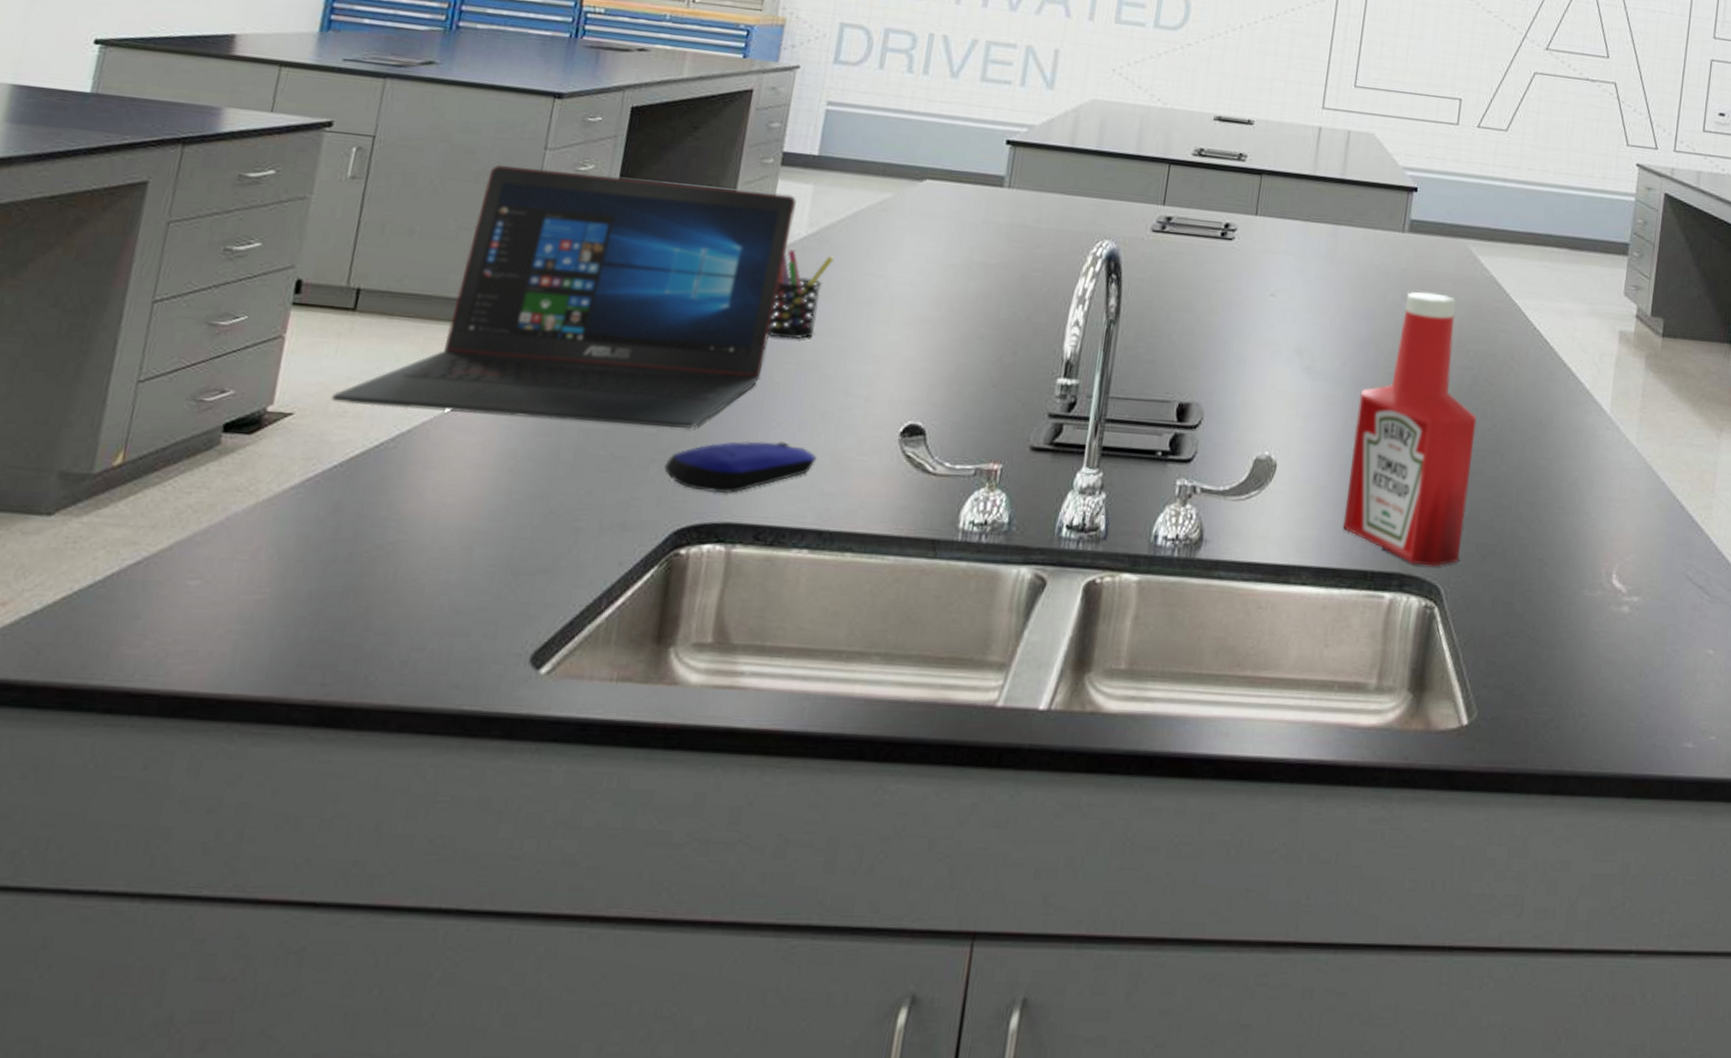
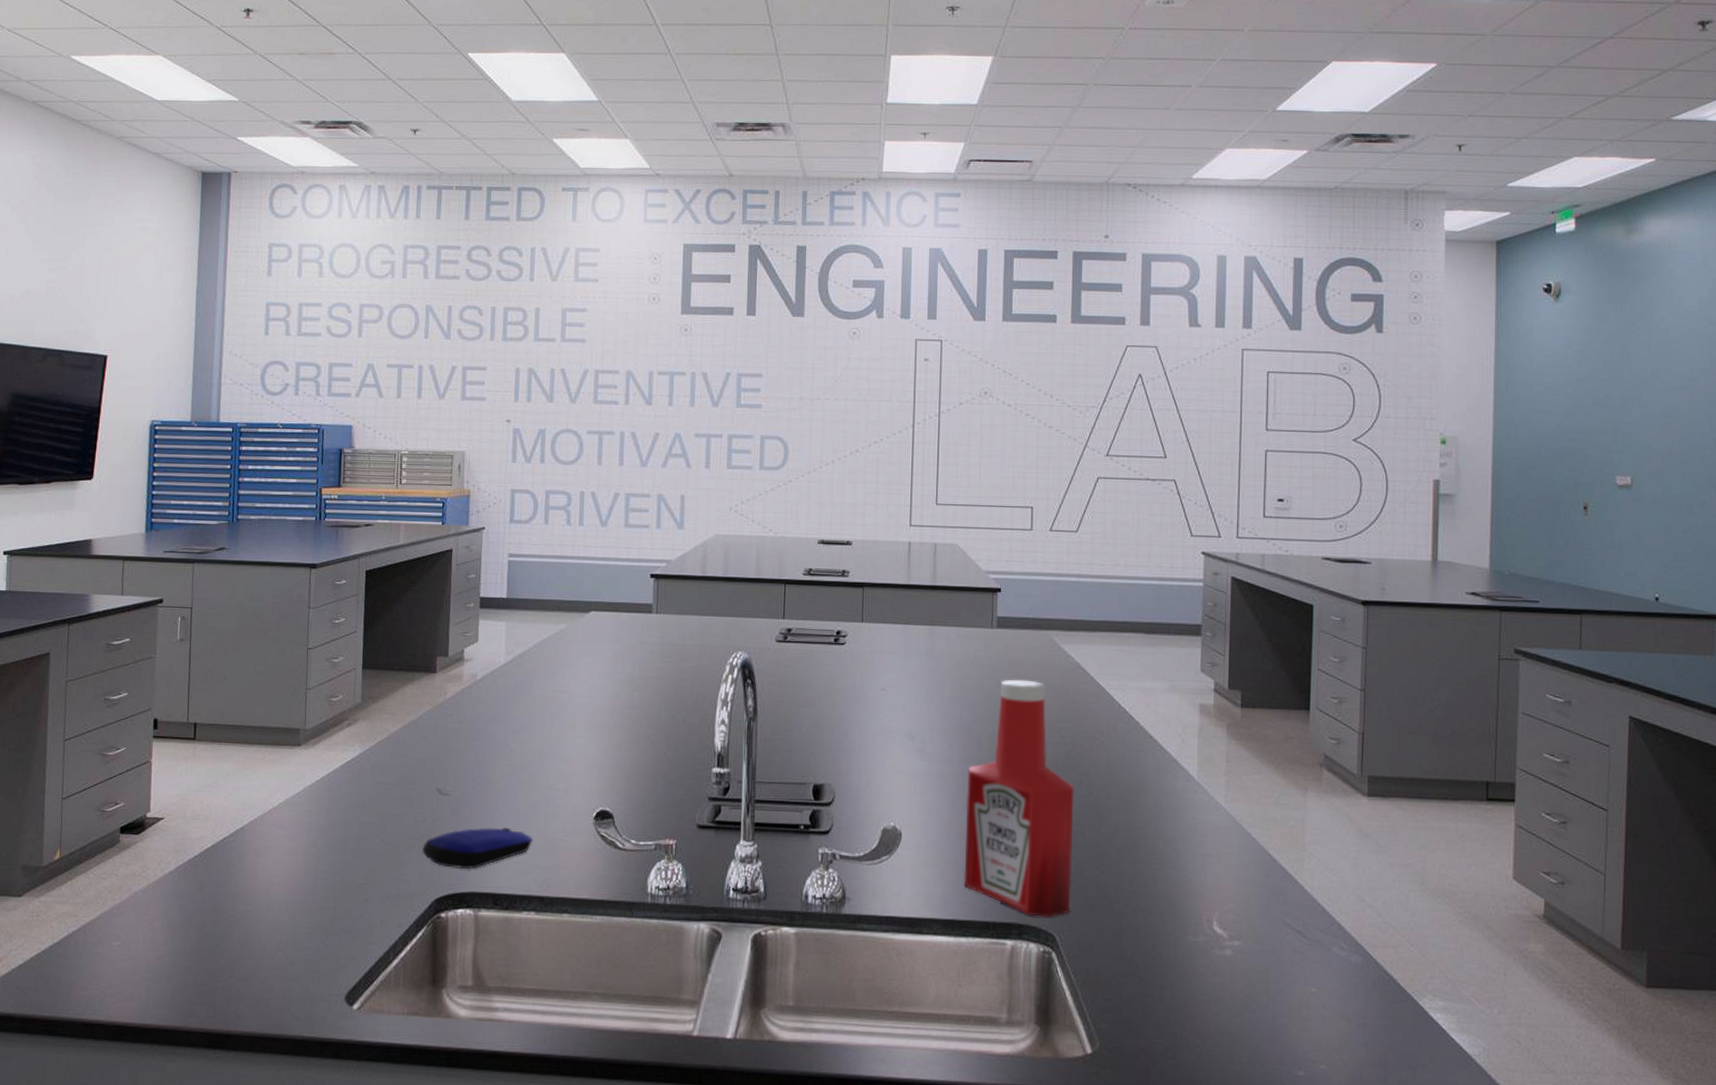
laptop: present [330,164,797,430] -> none [187,622,495,820]
pen holder: present [767,250,834,340] -> none [485,675,528,746]

